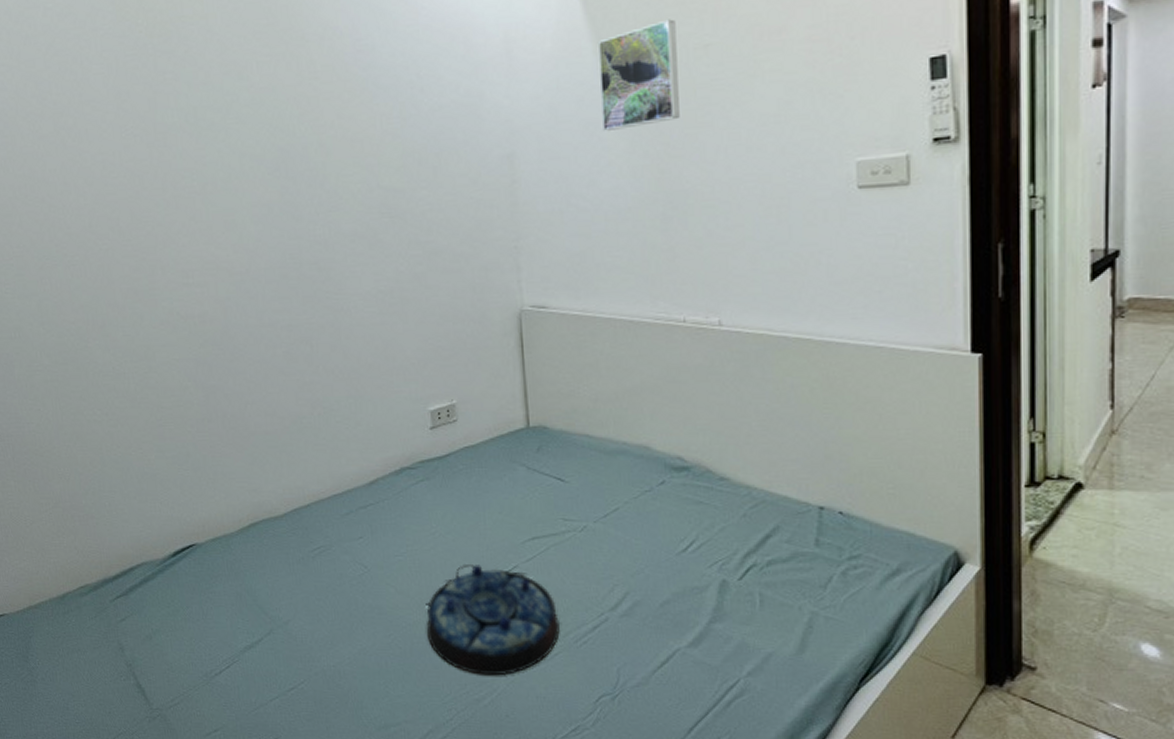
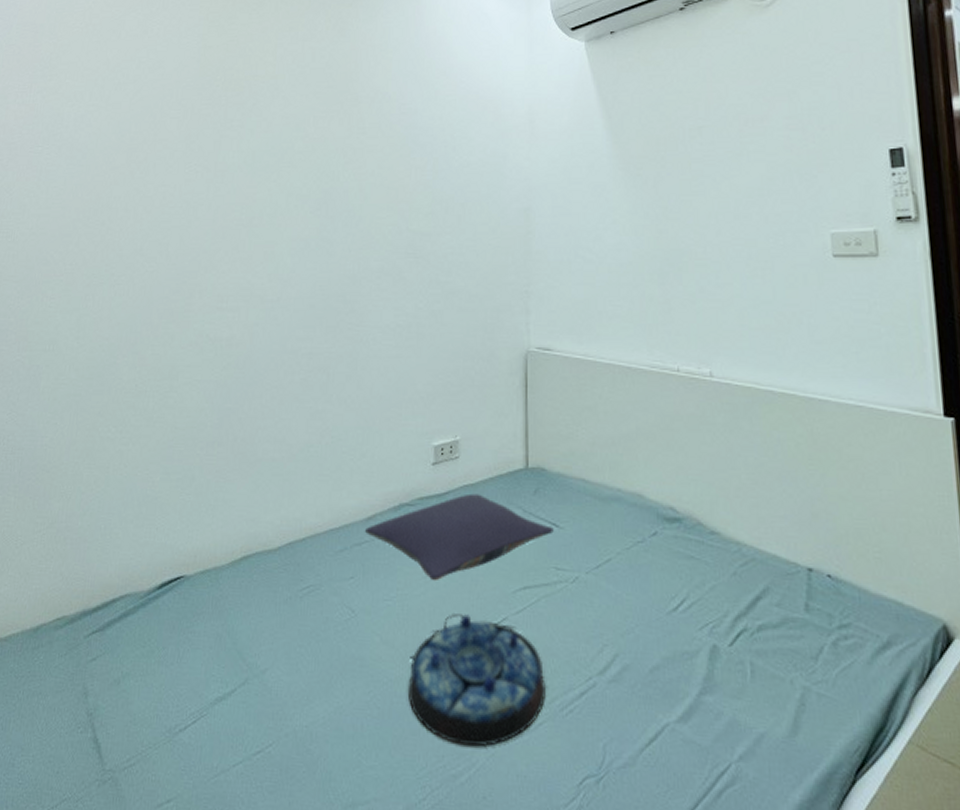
pillow: none [367,454,559,535] -> present [364,493,554,580]
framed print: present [597,19,680,131] -> none [607,104,676,193]

